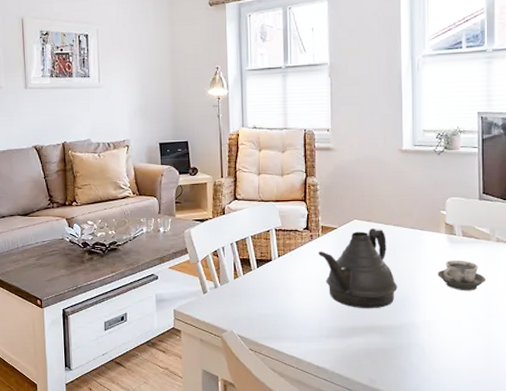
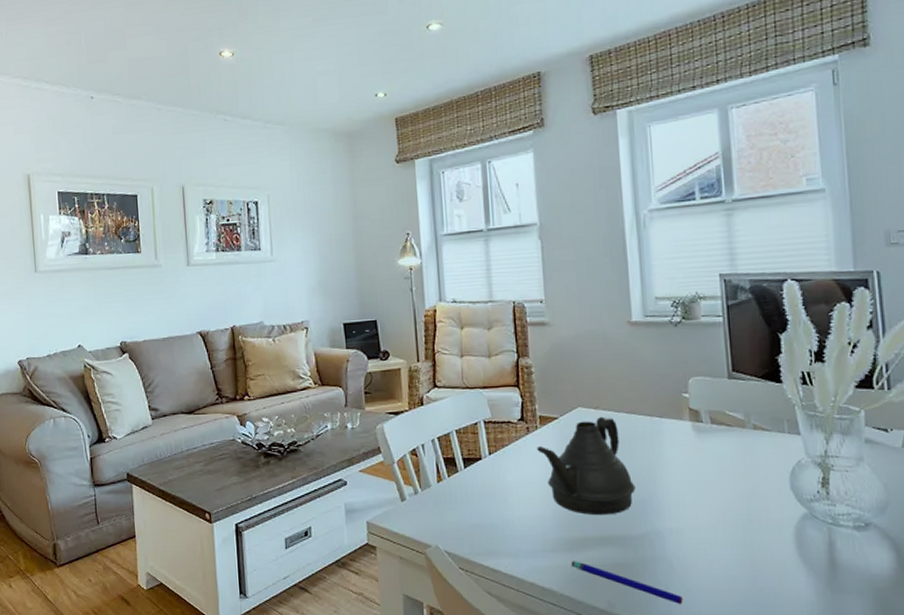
pen: none [341,345,430,382] -> present [571,561,683,605]
cup: present [437,260,486,291] -> none [683,452,744,491]

